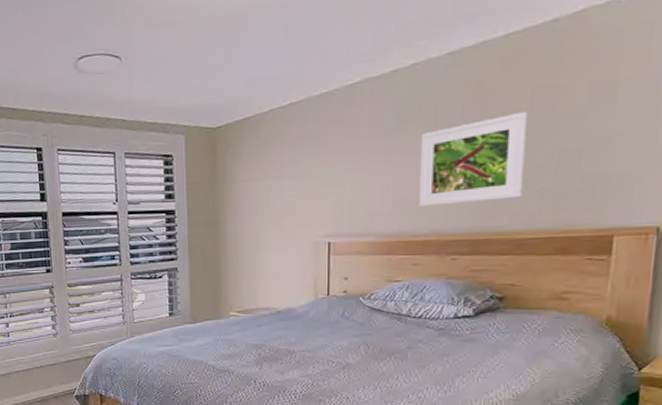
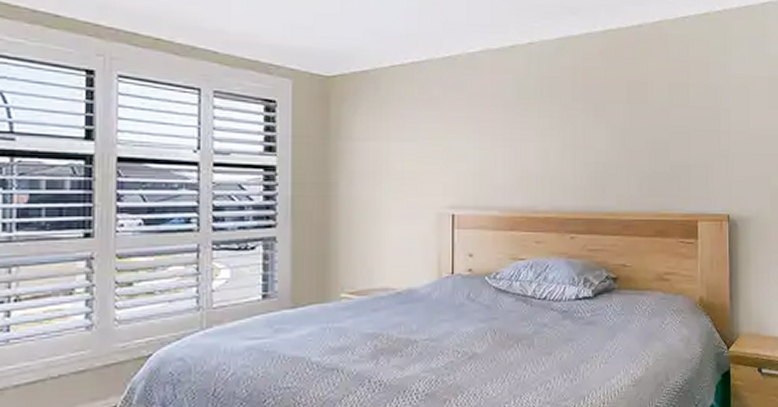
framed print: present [418,111,528,208] -> none [538,100,626,183]

